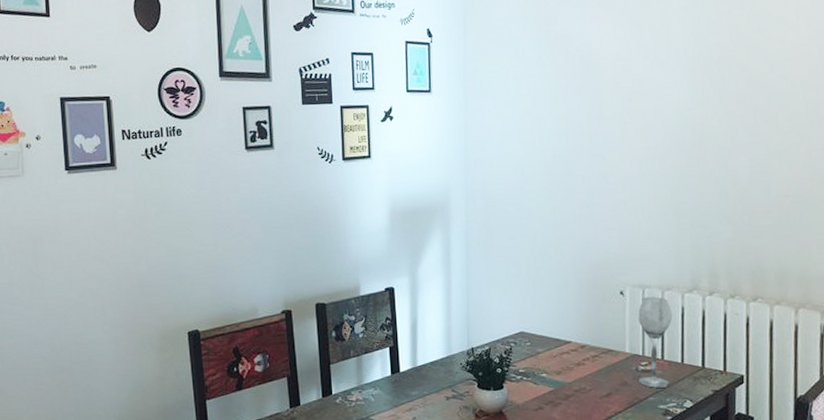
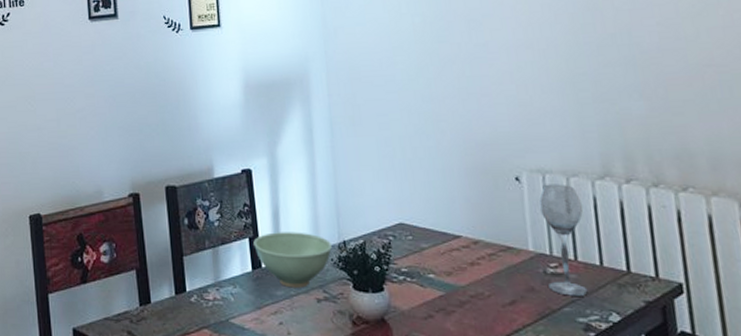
bowl: none [393,341,462,389] -> present [253,232,333,288]

